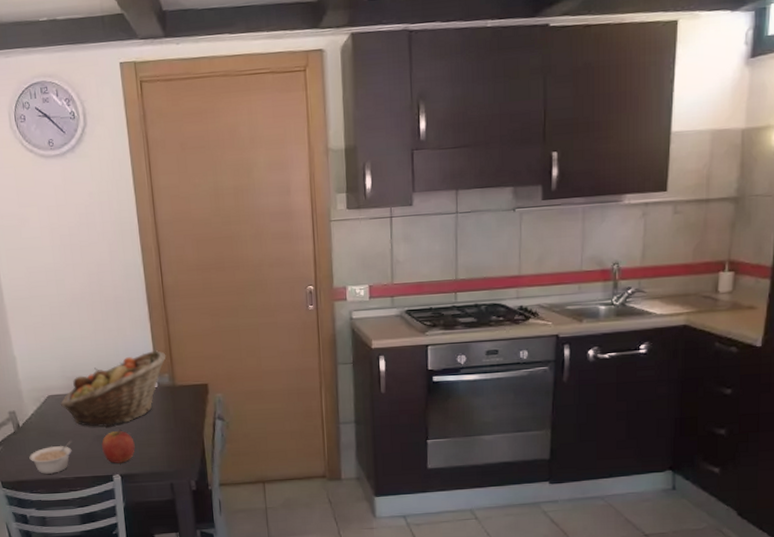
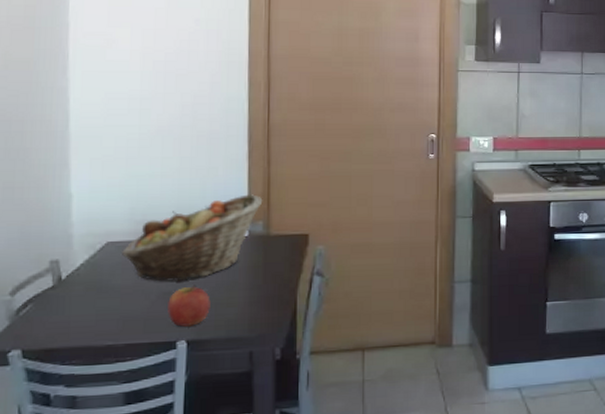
legume: present [29,441,72,474] -> none [67,298,129,340]

